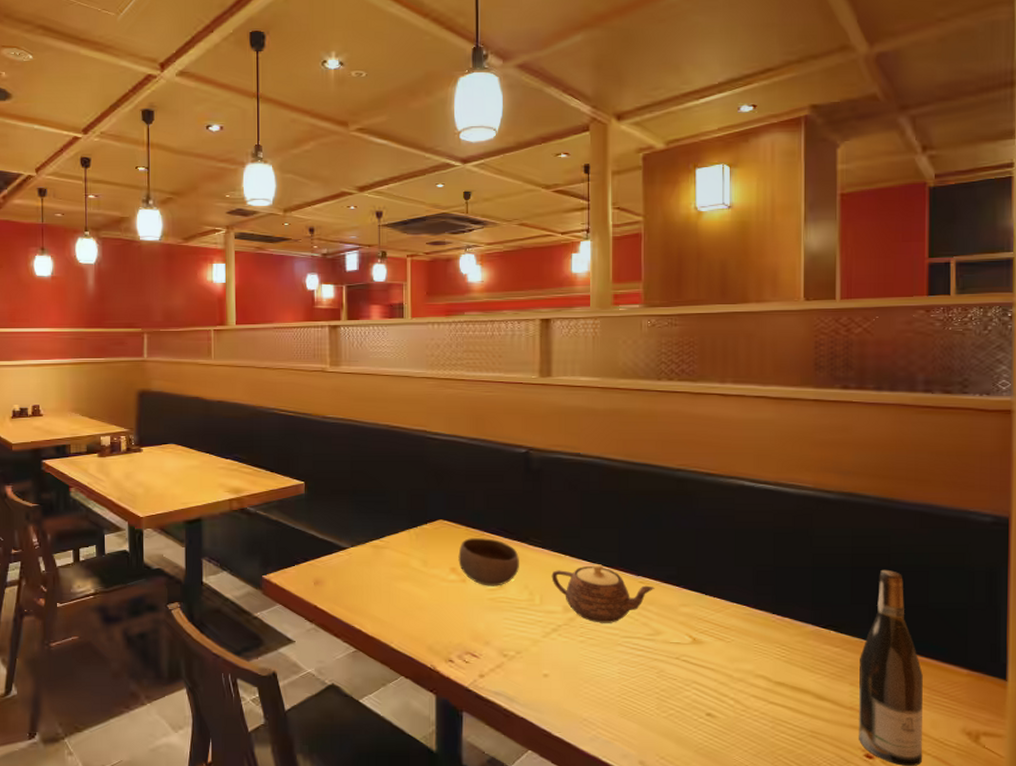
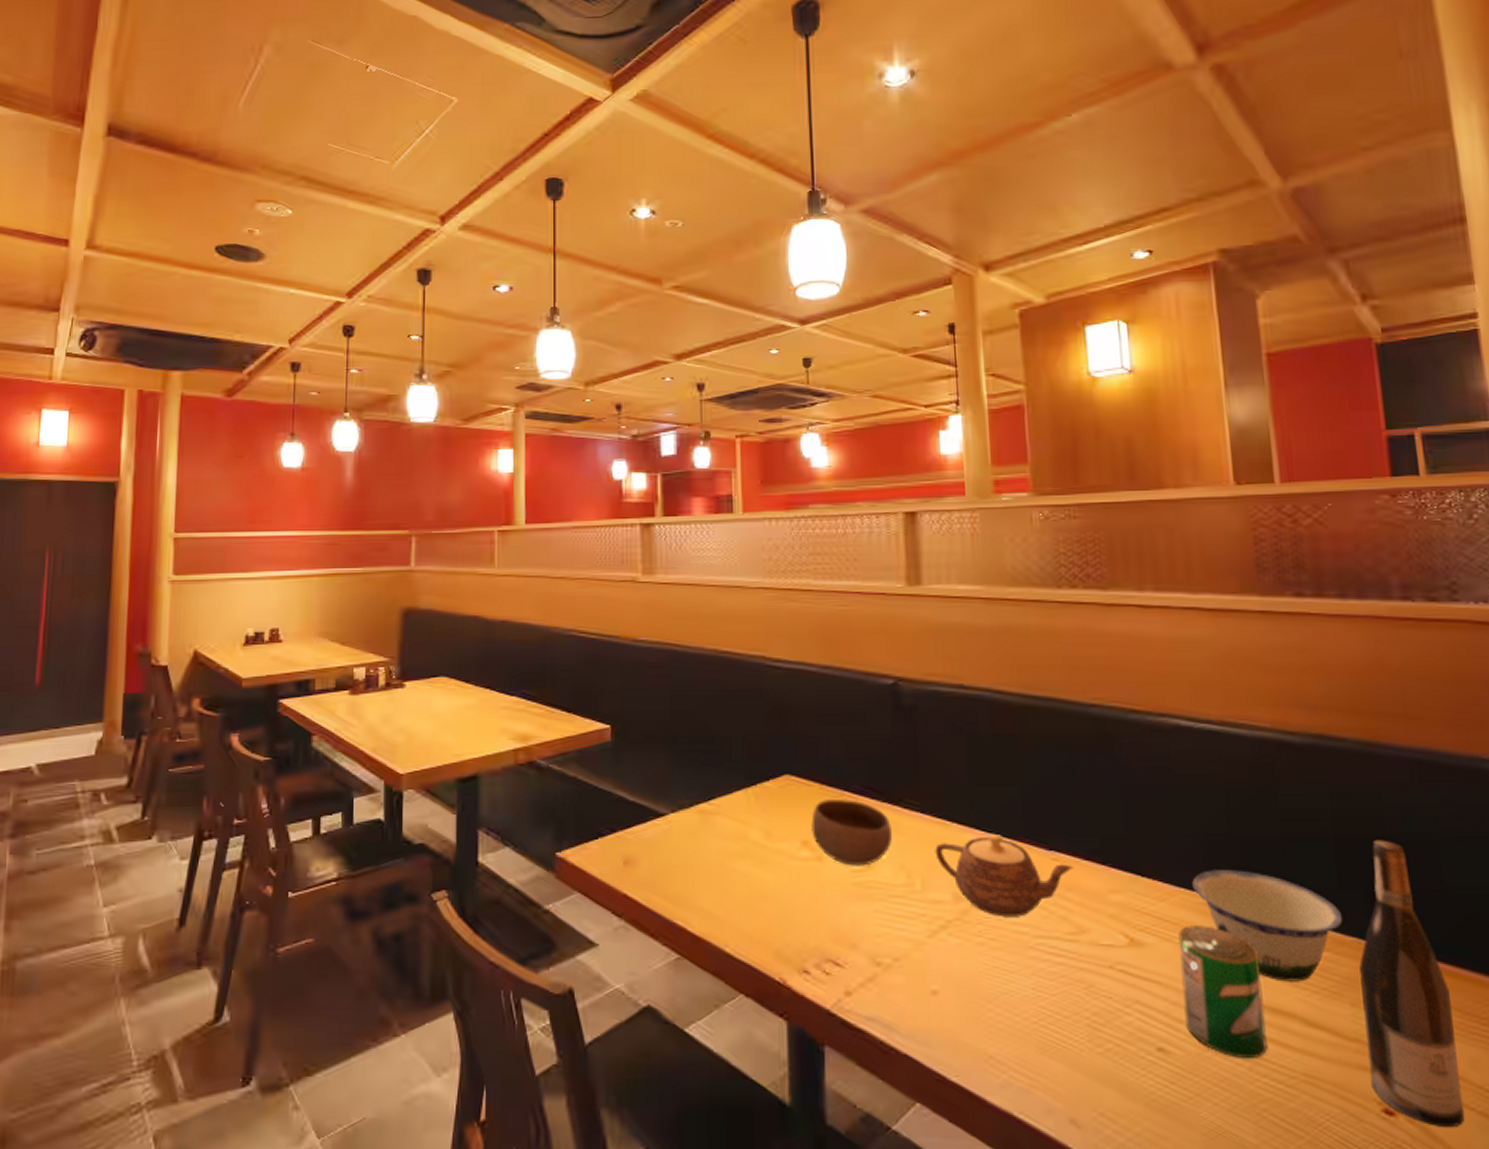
can: none [729,629,787,720] -> present [1178,925,1267,1058]
bowl: none [743,590,852,669] -> present [1192,870,1343,982]

